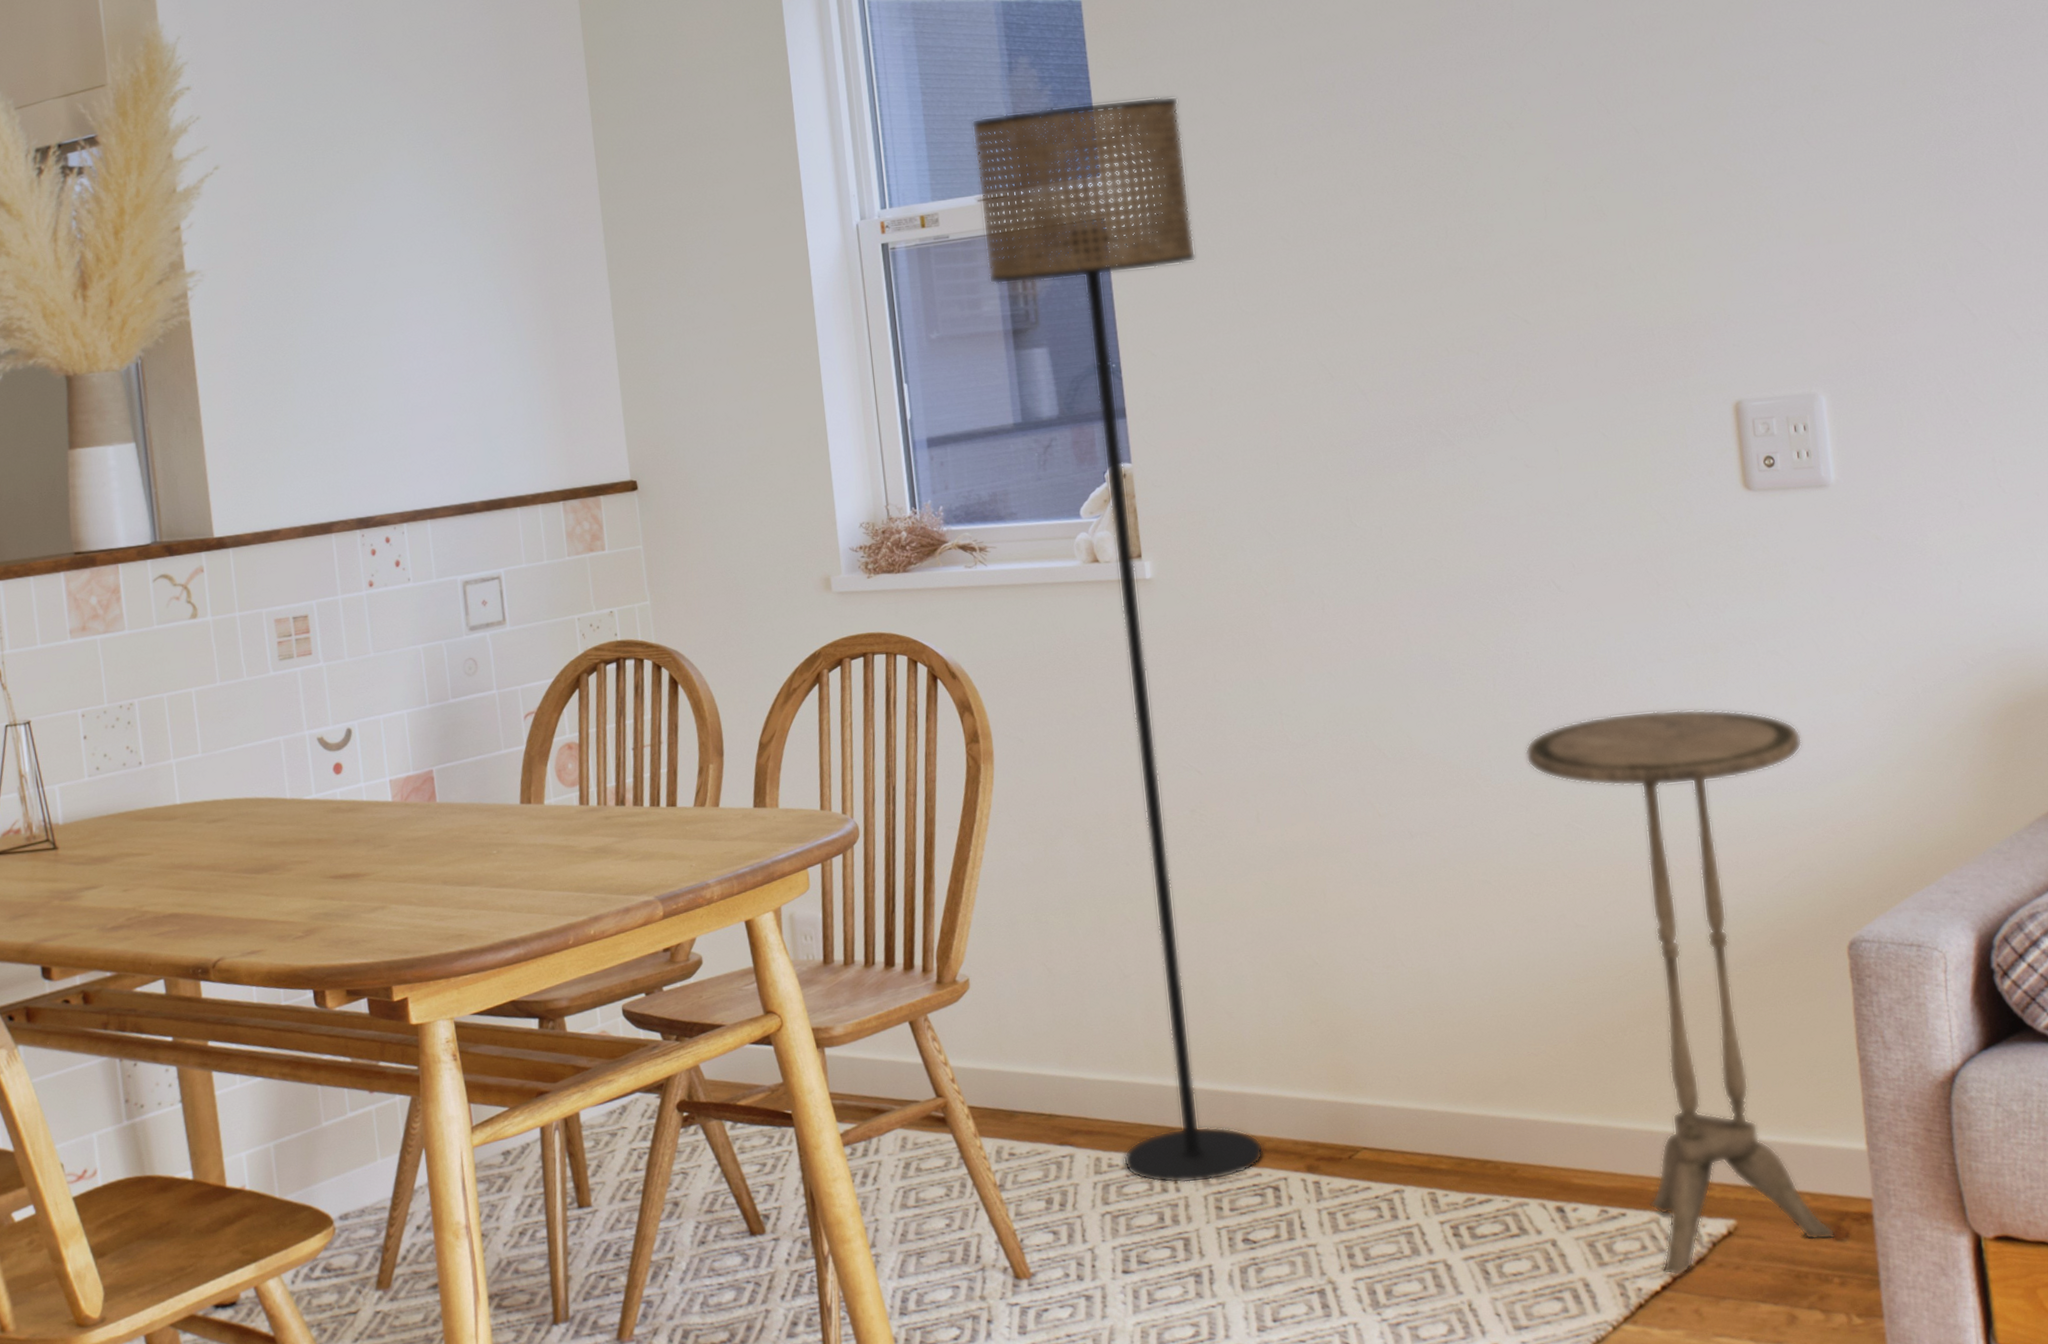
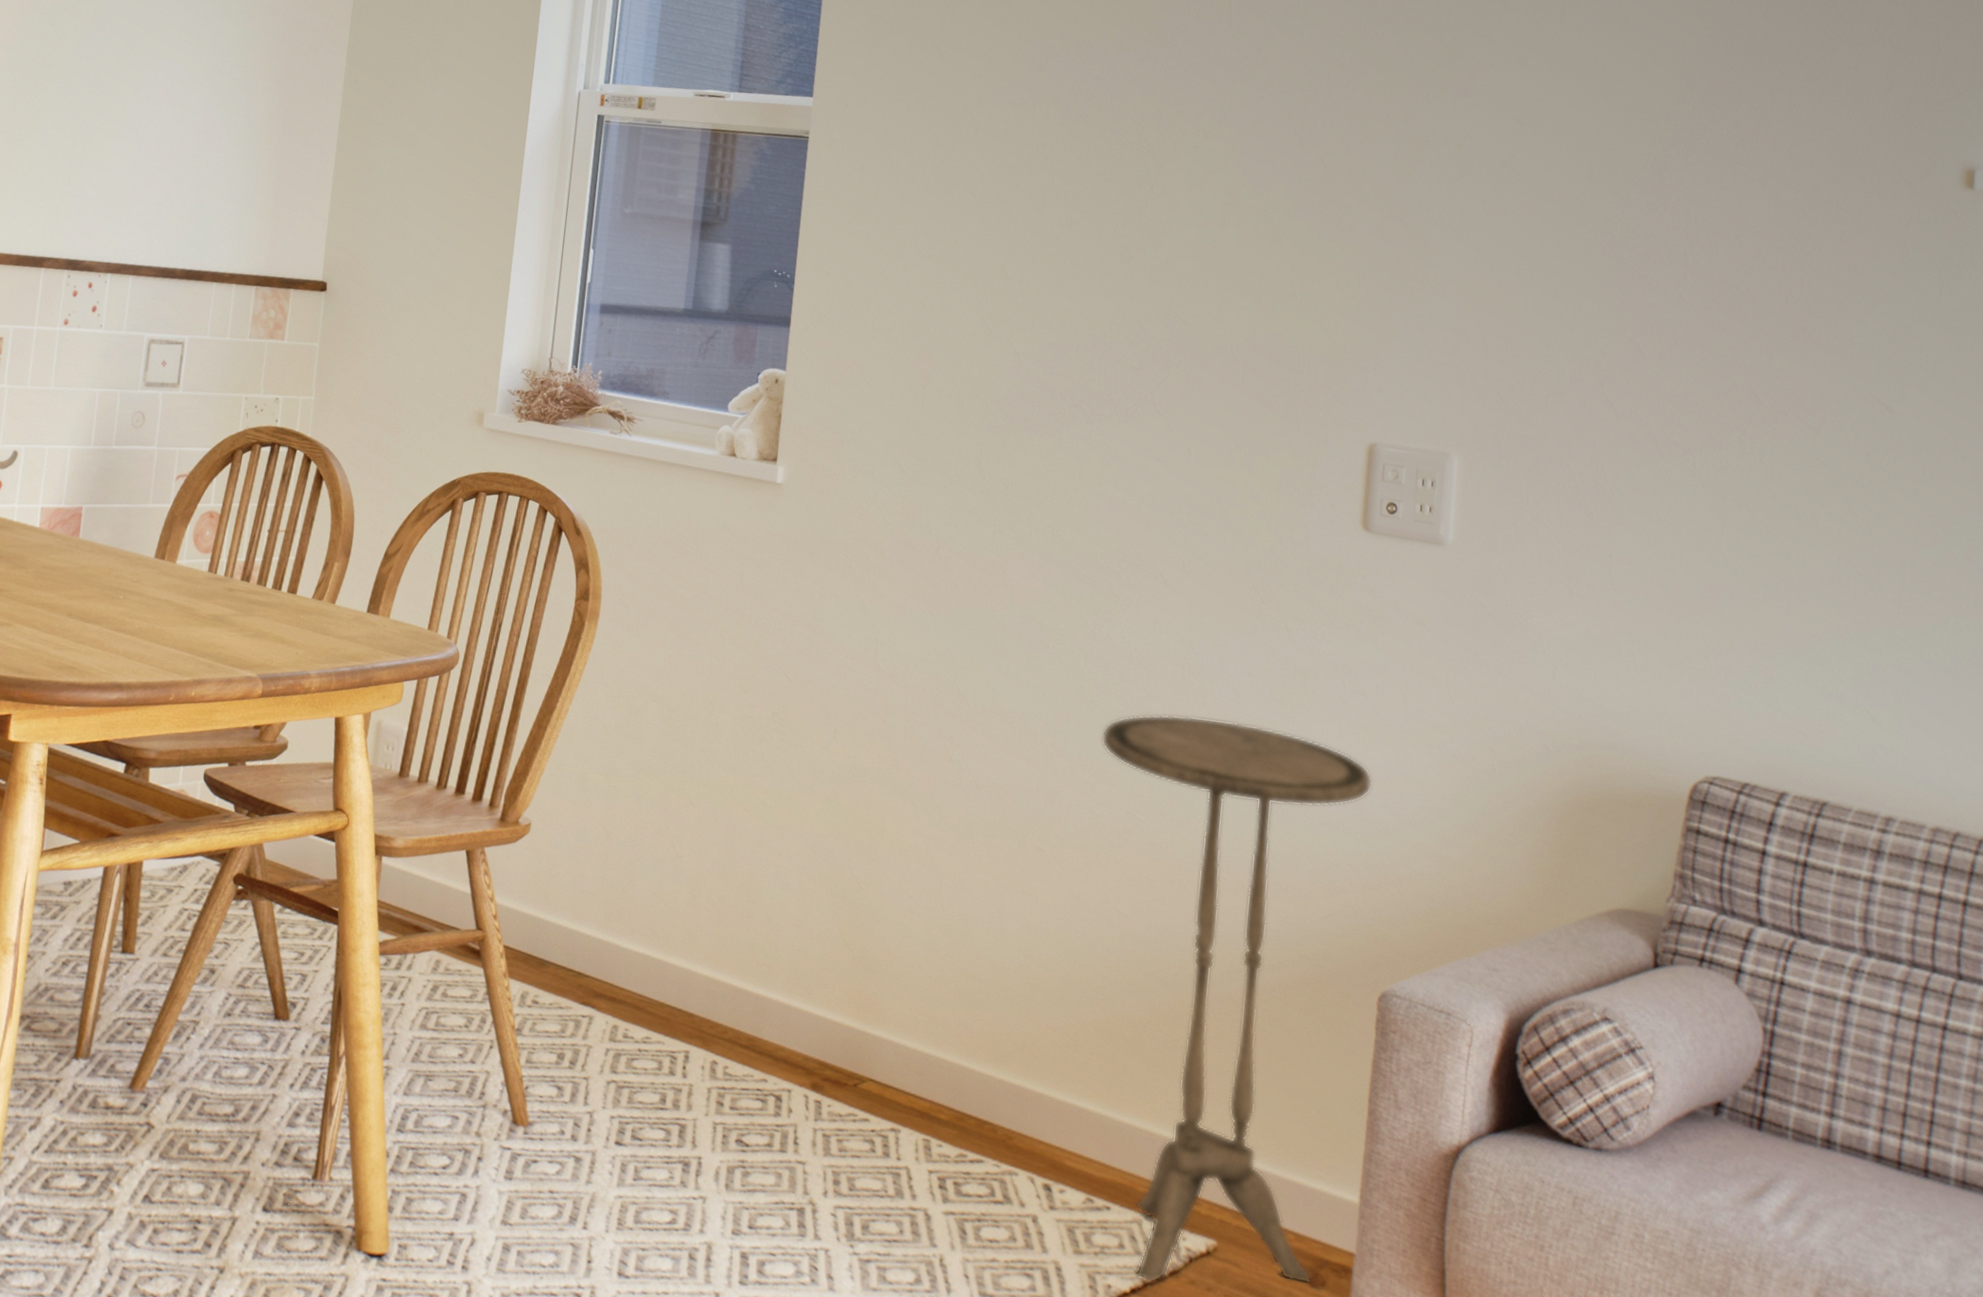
floor lamp: present [971,96,1264,1184] -> none [638,19,900,1076]

